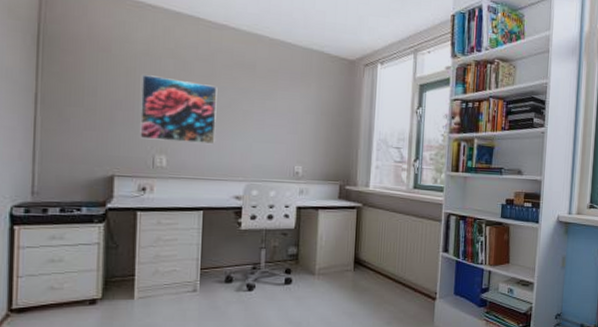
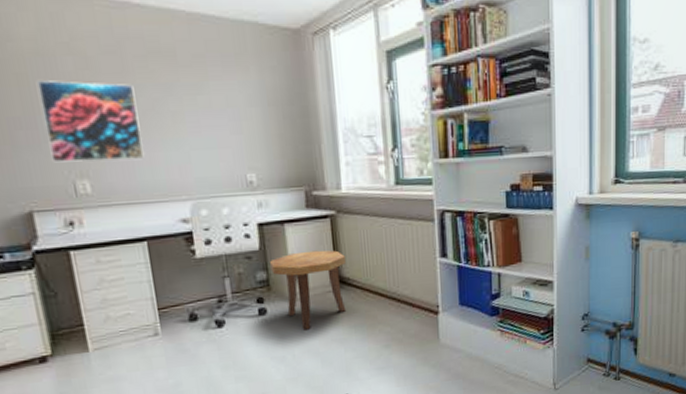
side table: none [301,234,364,301] -> present [270,250,347,330]

